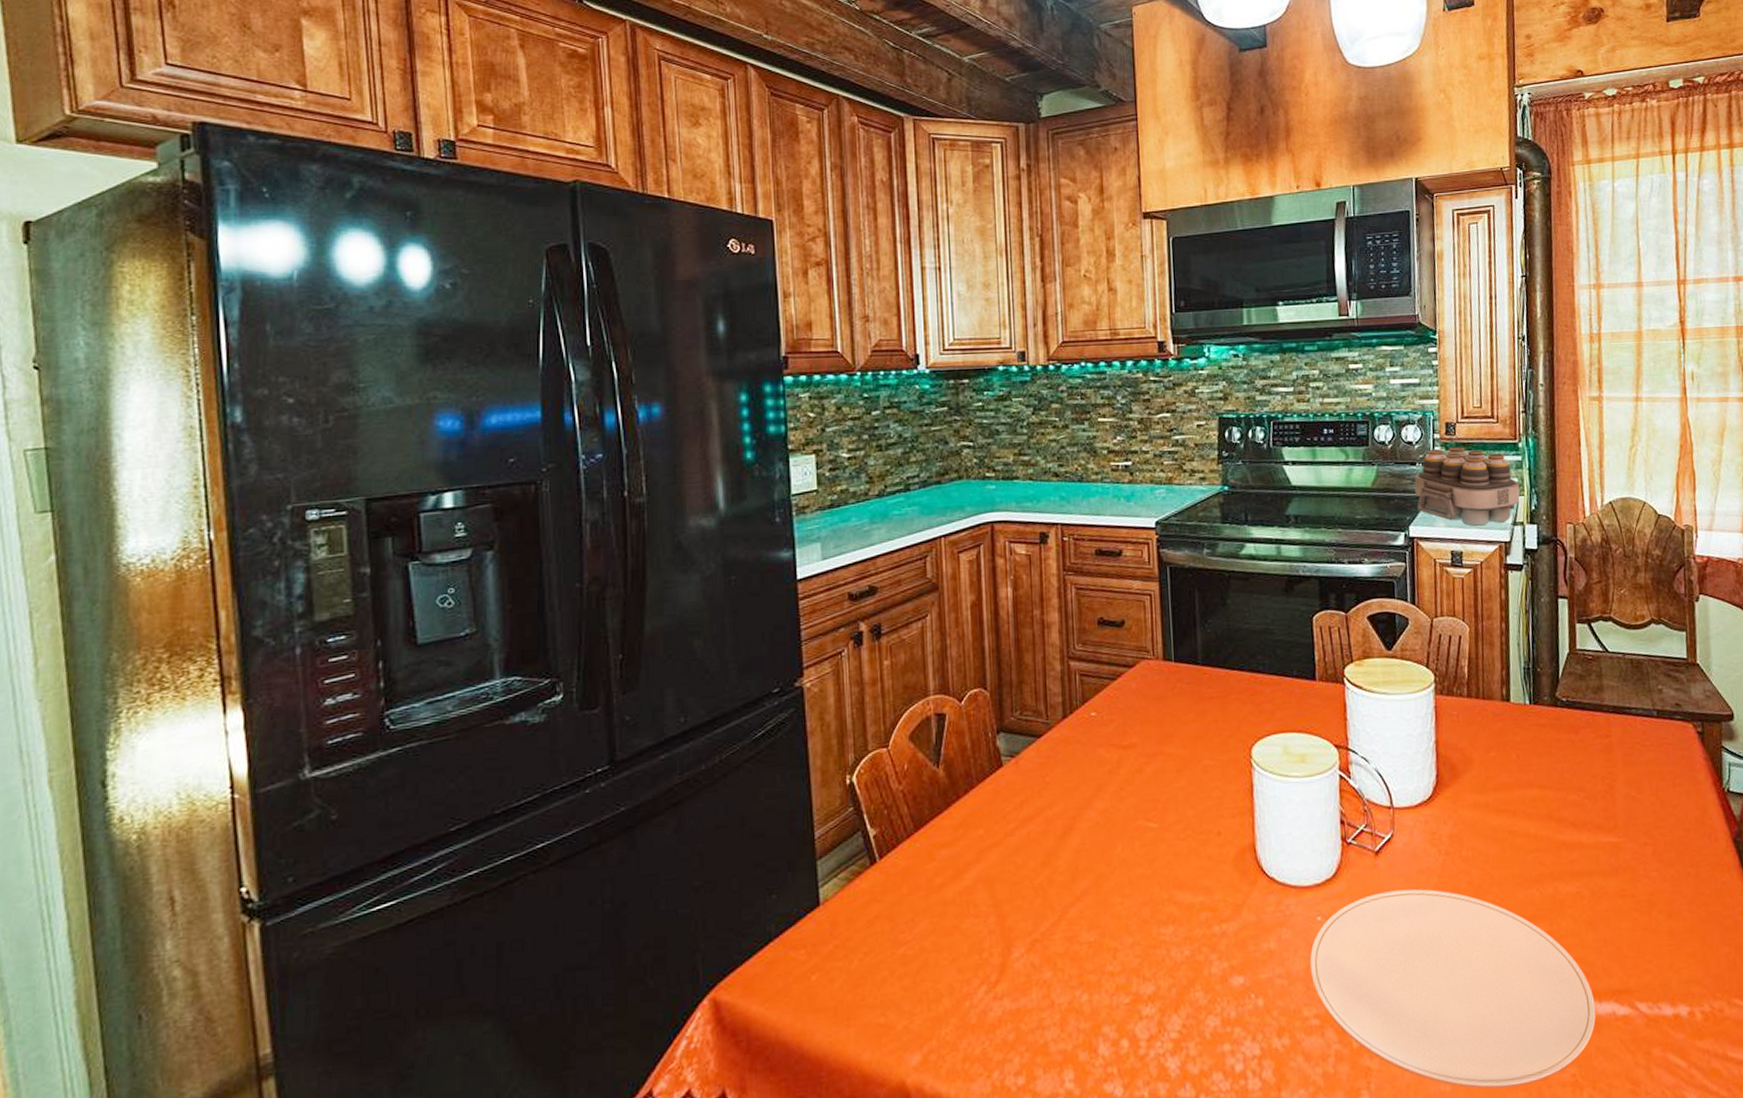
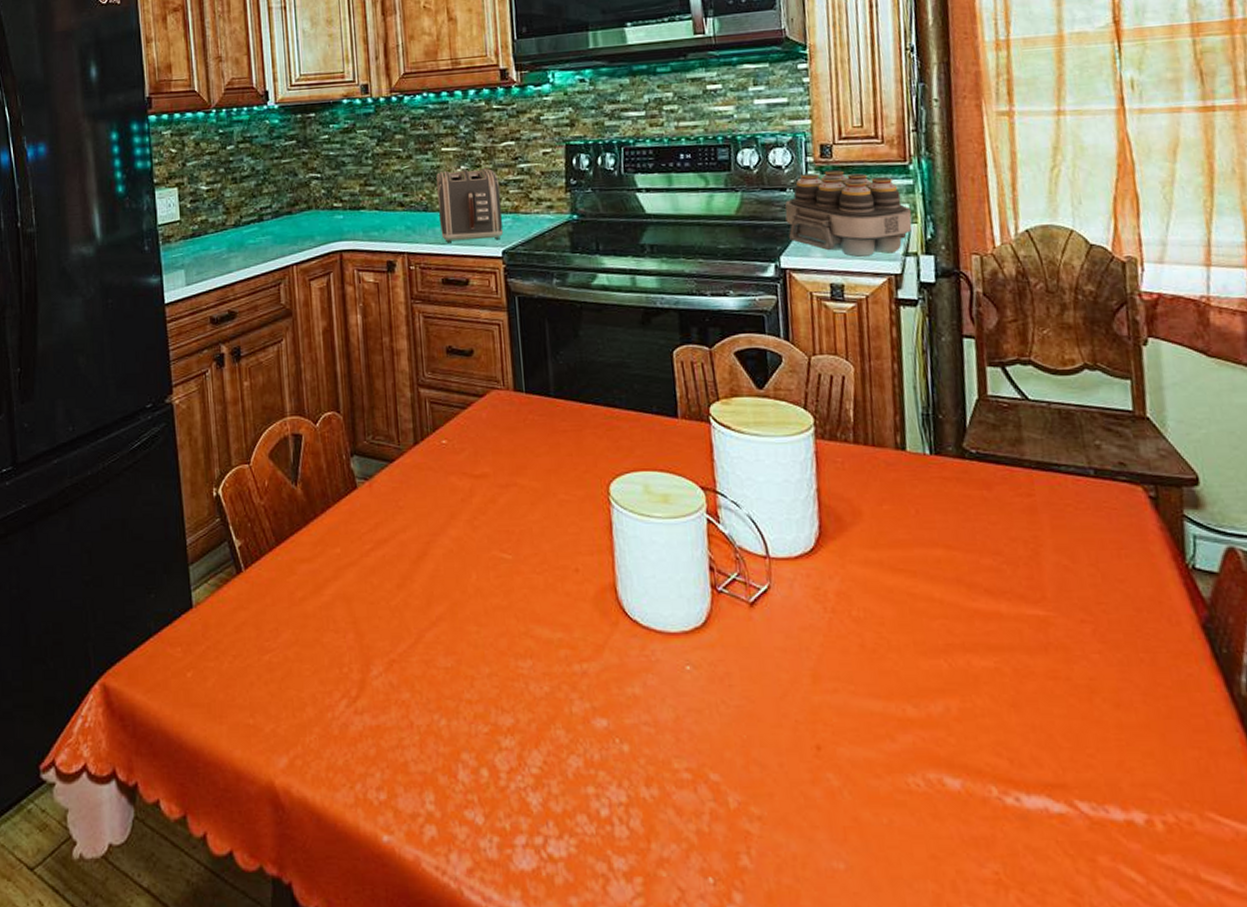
toaster: none [1092,440,1158,514] -> present [436,168,504,243]
plate: present [1309,889,1596,1089] -> none [679,646,1024,876]

